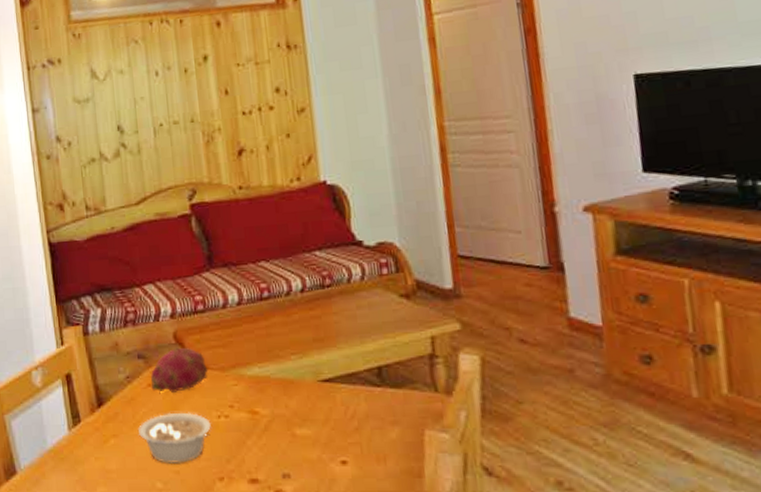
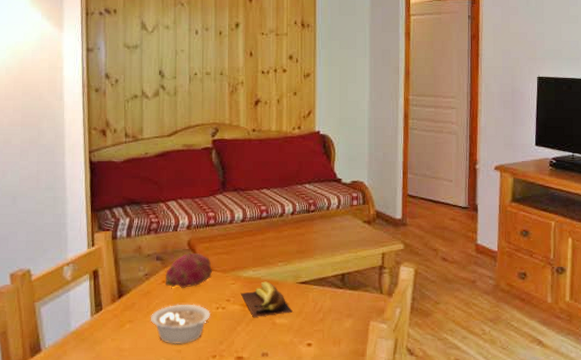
banana: none [246,380,317,427] -> present [240,281,293,317]

